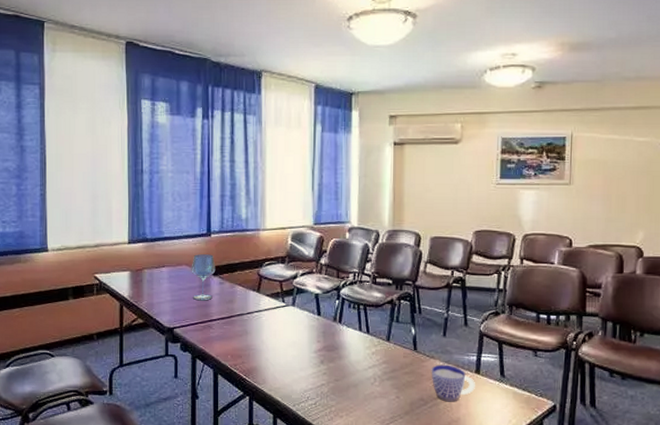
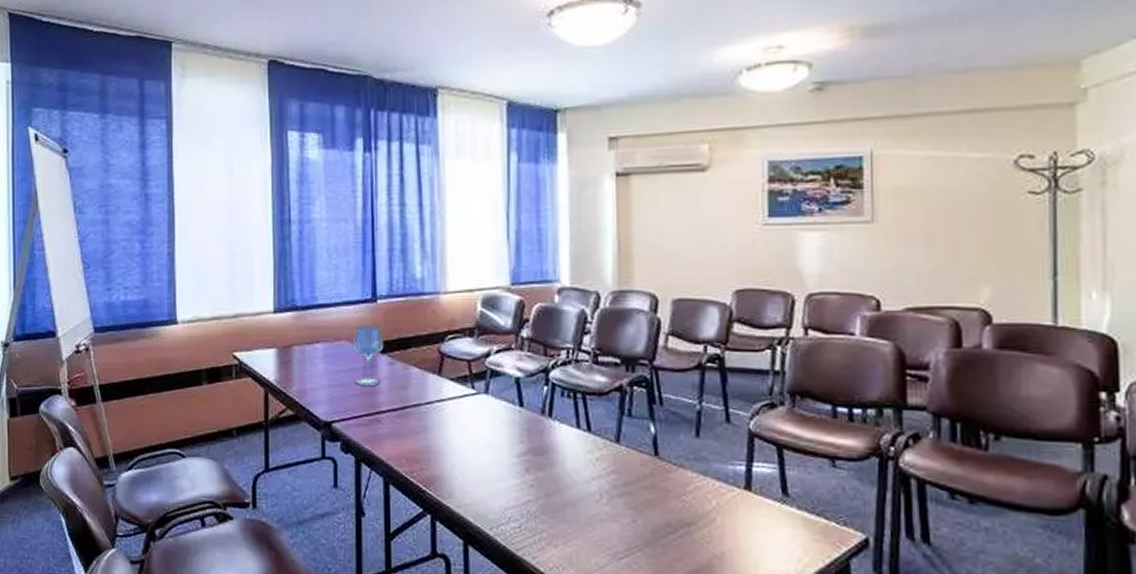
cup: present [431,364,475,402] -> none [680,476,745,530]

